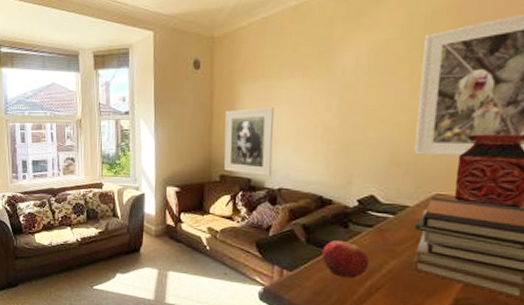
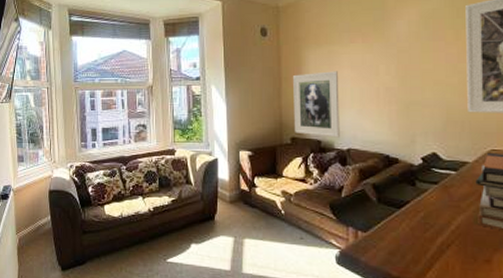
apple: present [322,240,369,279] -> none [393,199,437,237]

